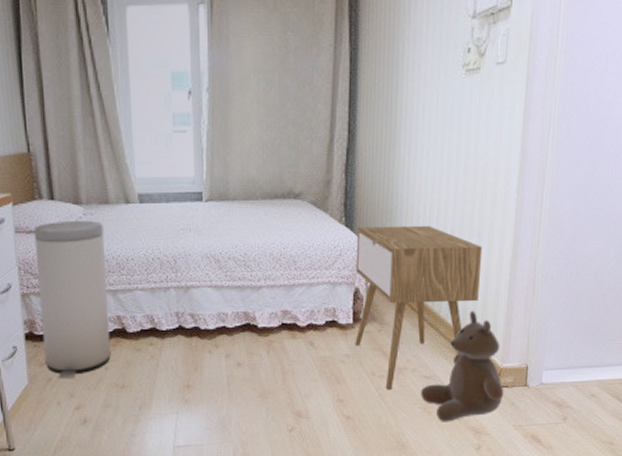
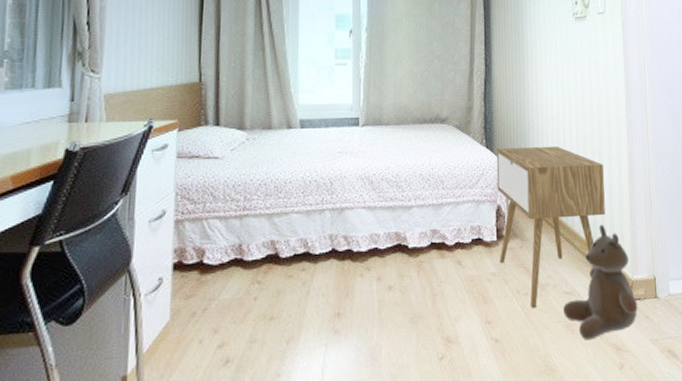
pedal bin: present [33,220,111,379] -> none [191,144,265,313]

